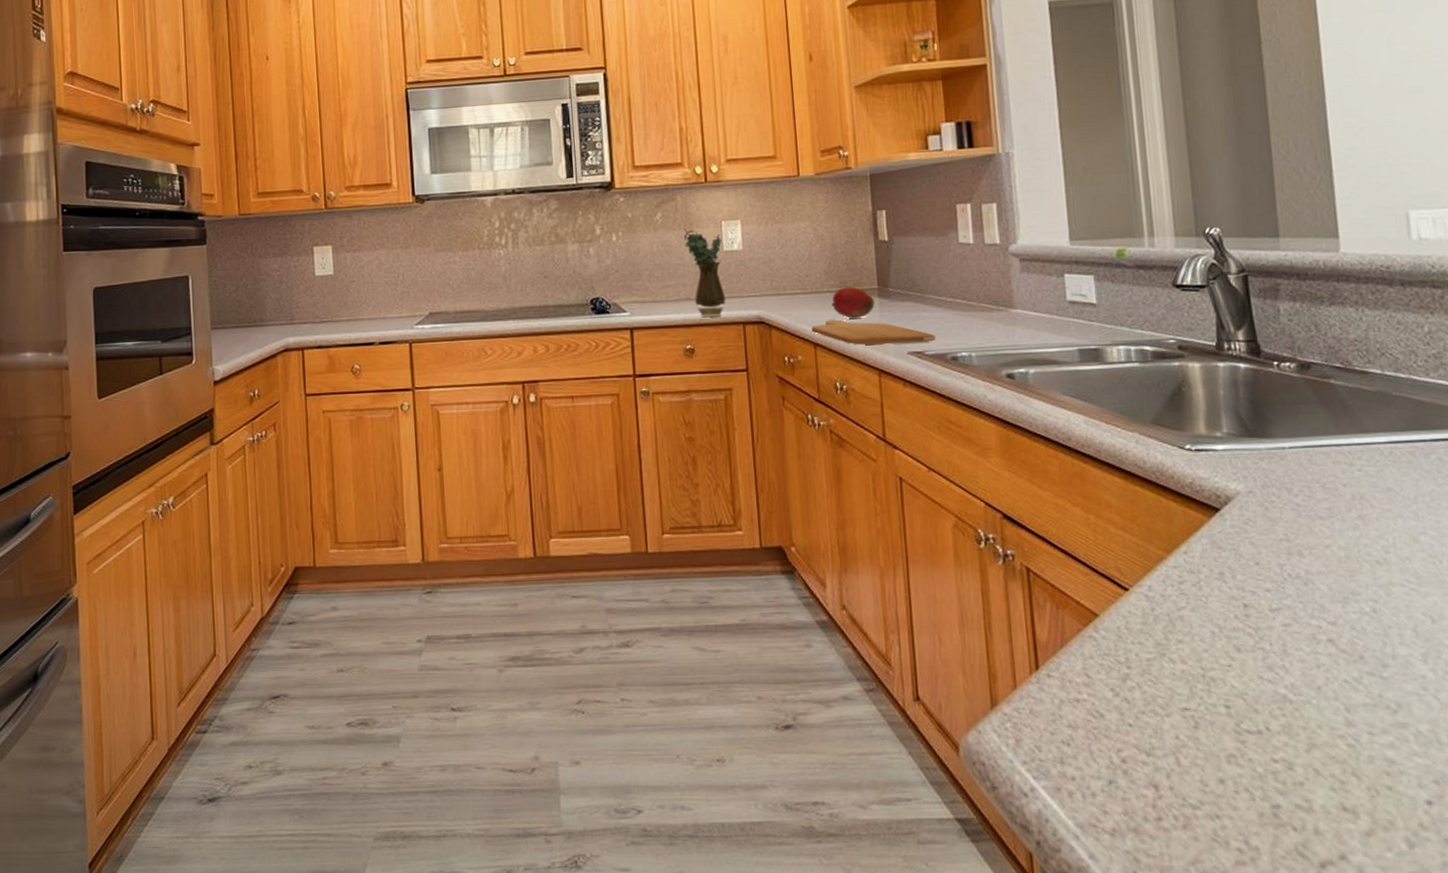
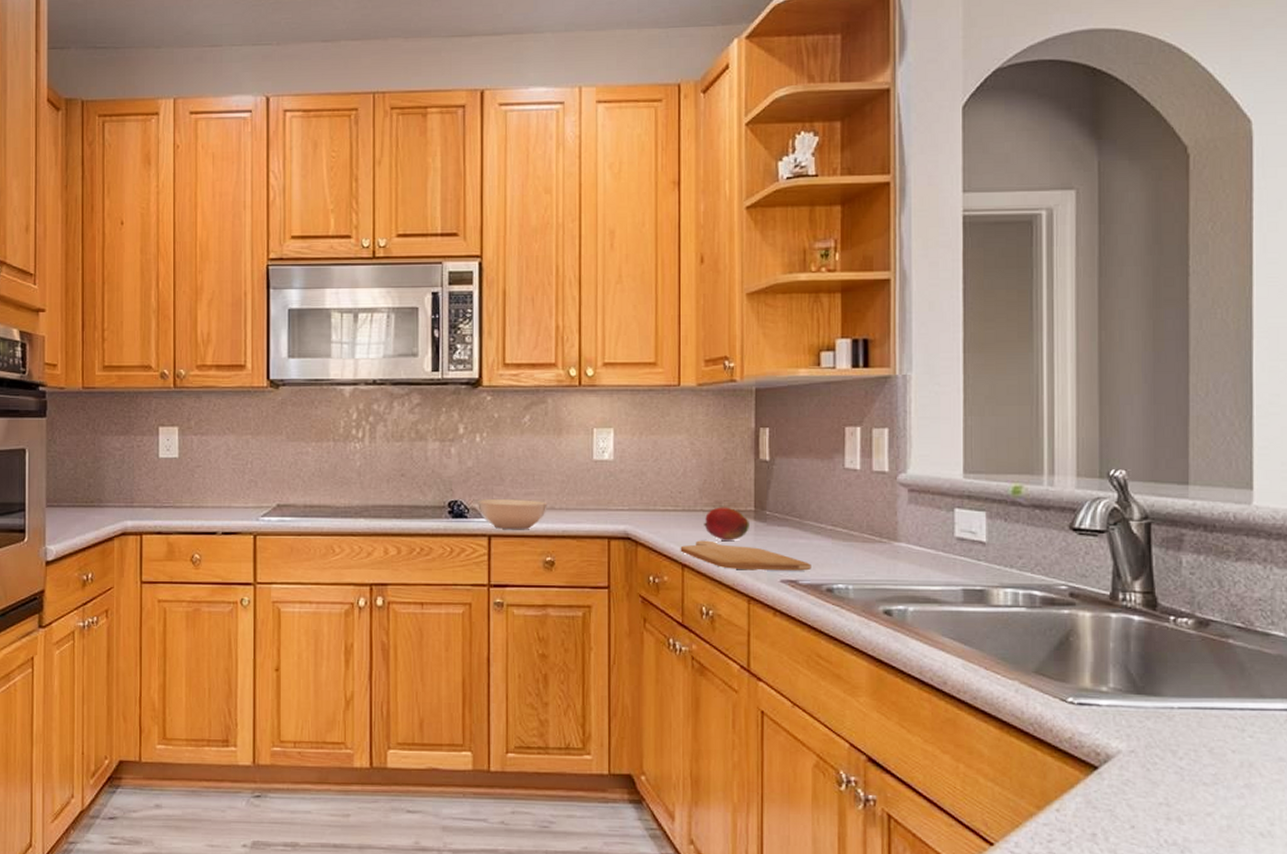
bowl: none [618,292,684,322] -> present [478,499,547,530]
vase: present [684,228,726,318] -> none [553,433,592,529]

